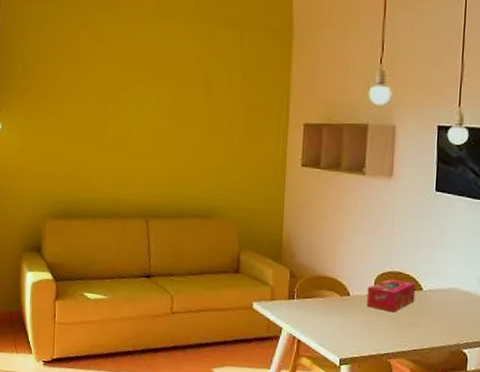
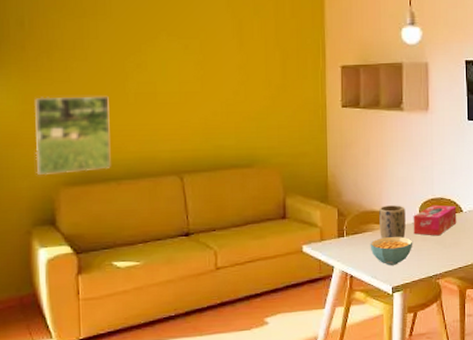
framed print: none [29,136,91,207] -> present [35,97,111,176]
cereal bowl: none [320,305,366,336] -> present [370,237,413,266]
plant pot: none [331,273,360,309] -> present [379,205,406,239]

